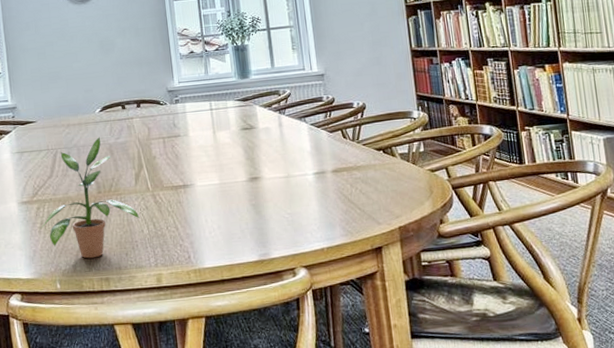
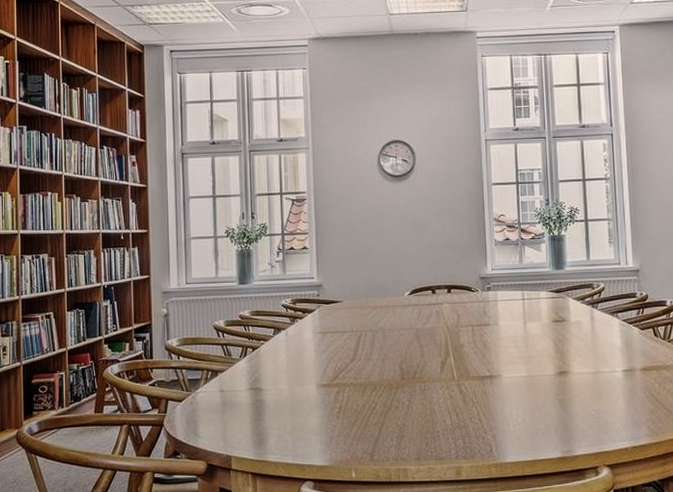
potted plant: present [41,137,140,259] -> none [339,321,443,447]

